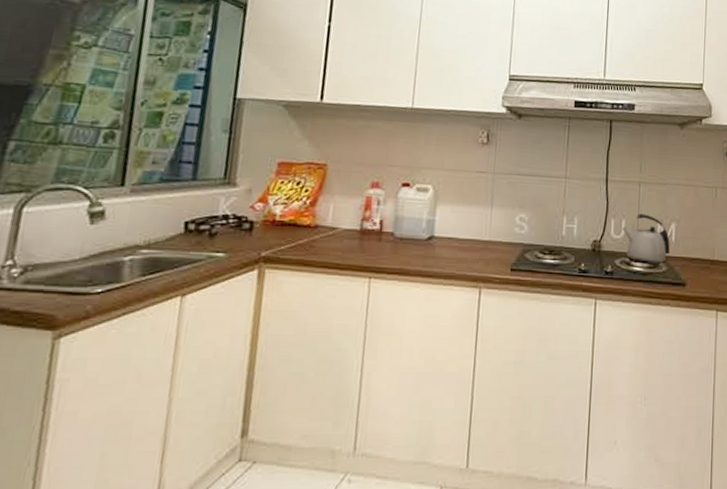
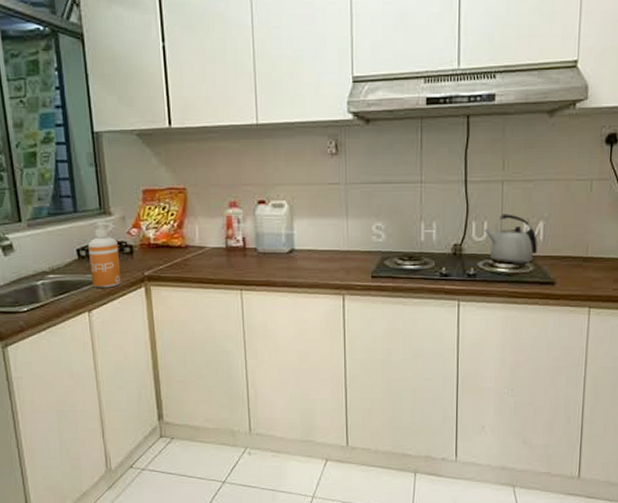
soap dispenser: none [194,193,238,268] -> present [88,222,122,288]

